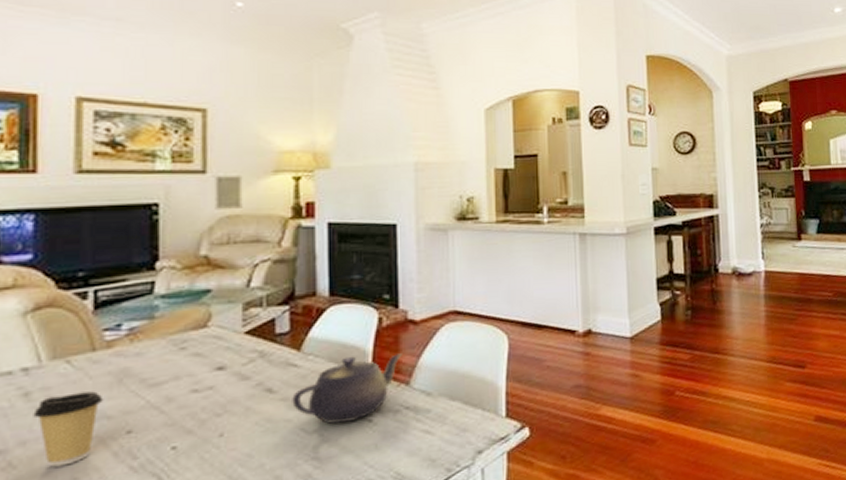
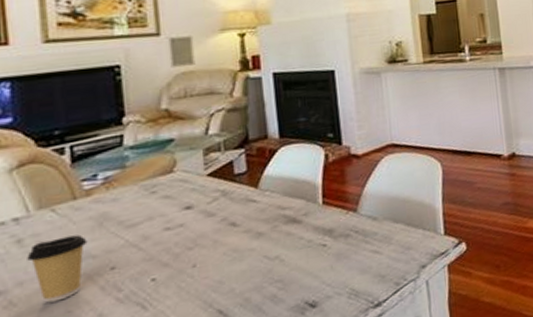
teapot: present [292,353,402,424] -> none [254,185,349,250]

